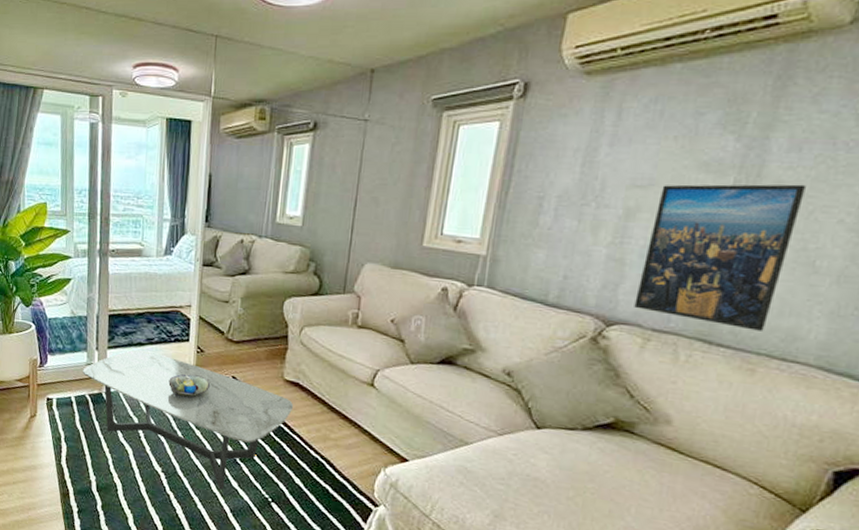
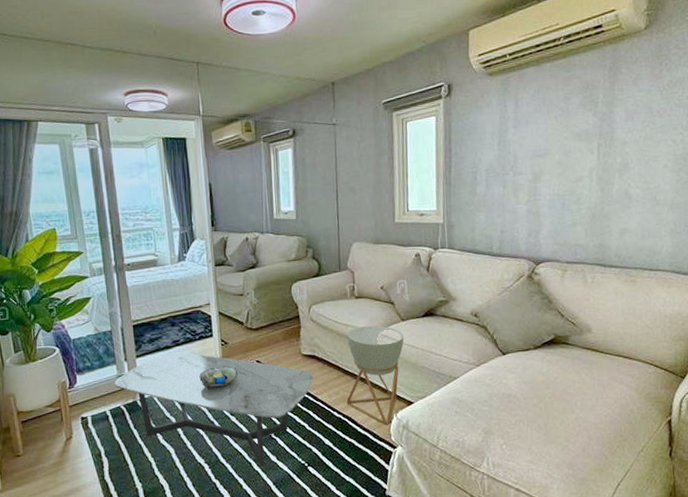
planter: none [327,361,411,480] -> present [346,325,404,426]
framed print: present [634,184,806,331] -> none [551,143,641,252]

